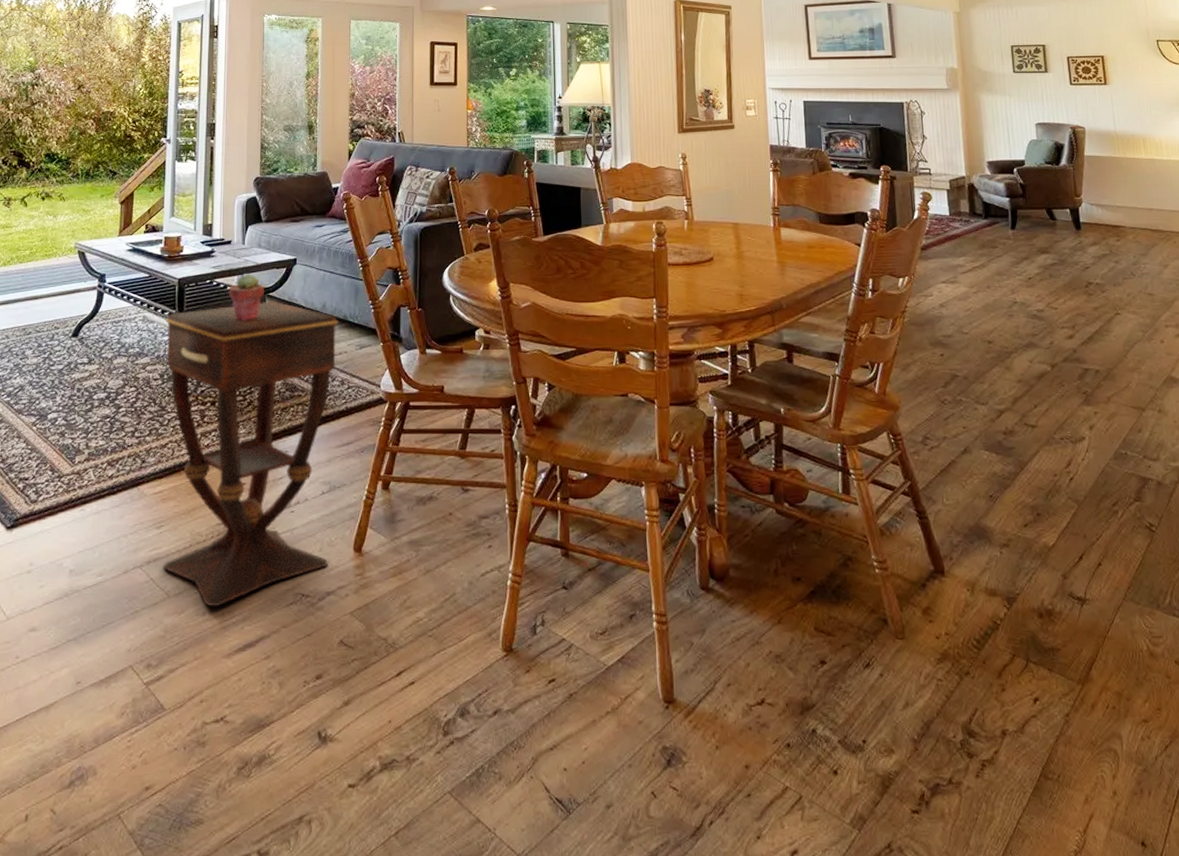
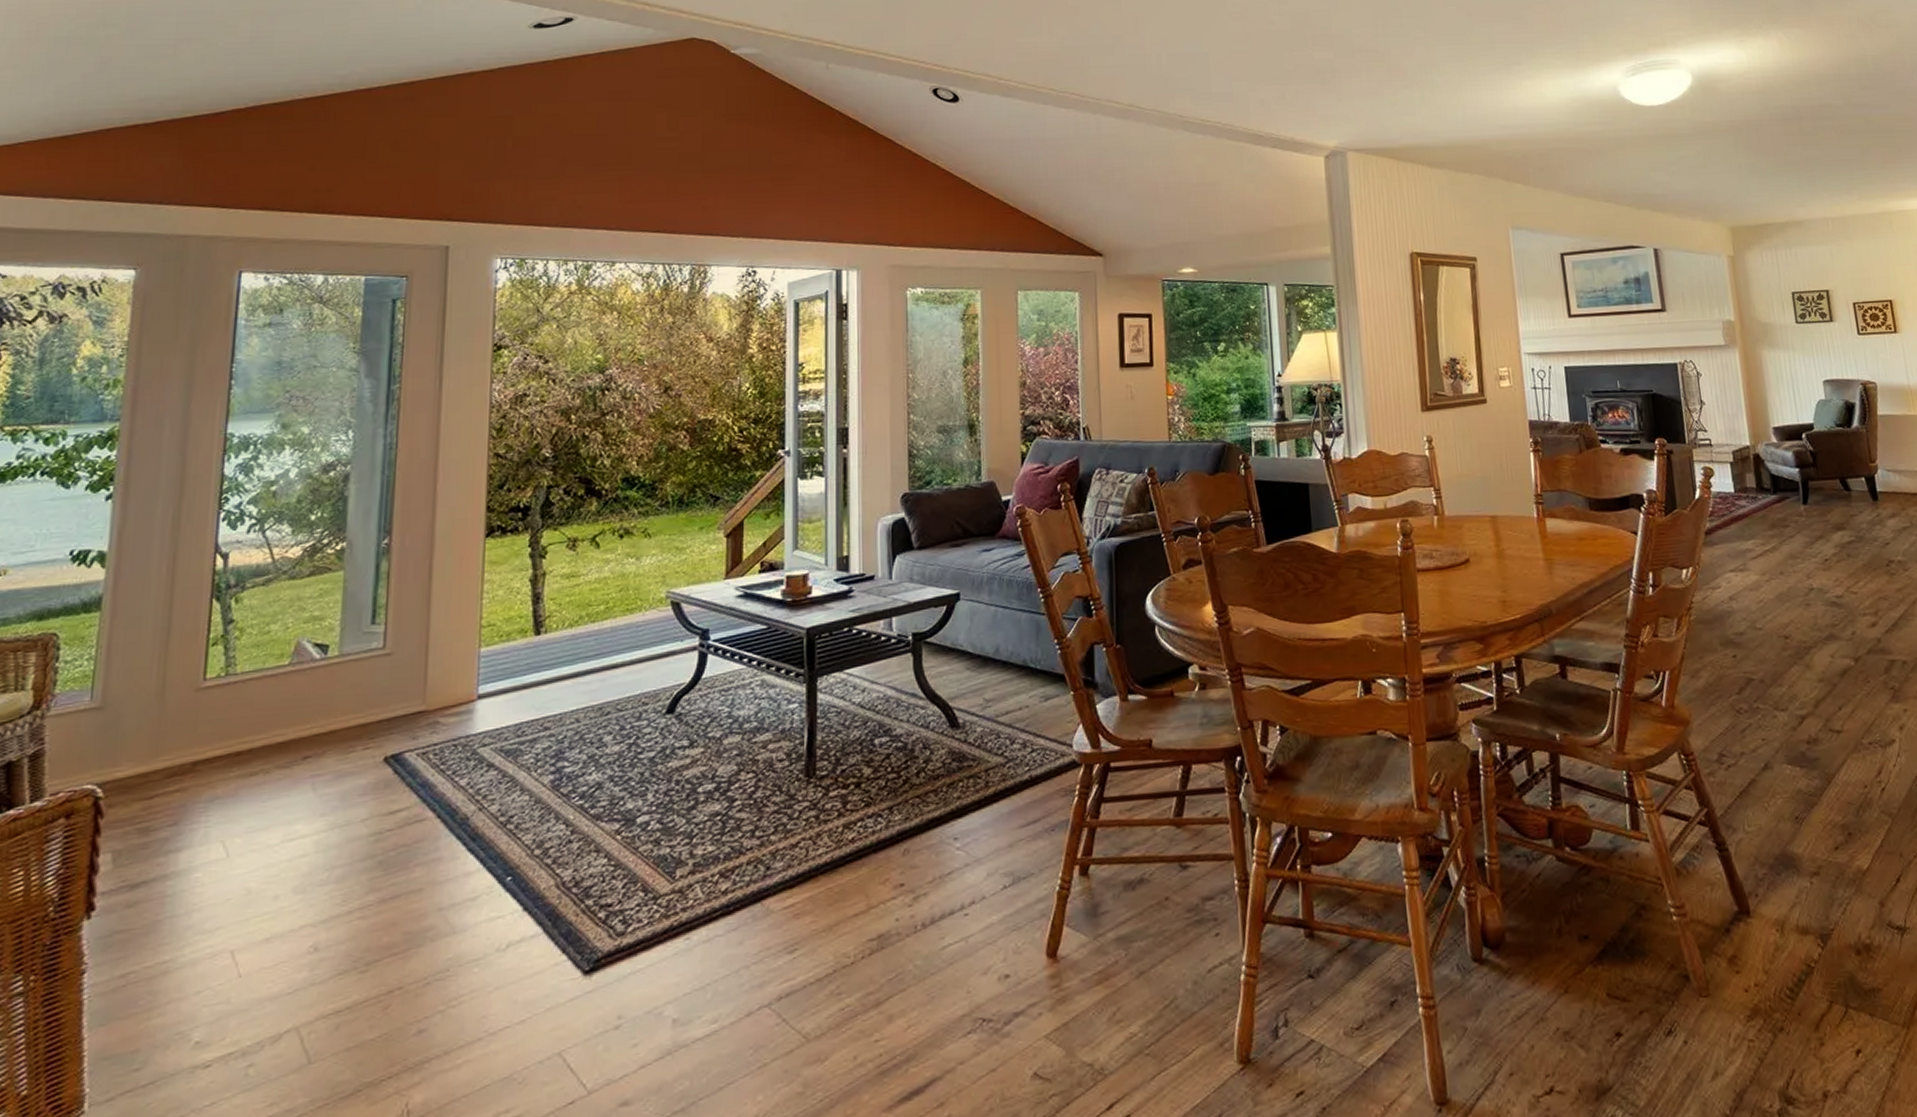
side table: present [162,301,338,607] -> none [792,648,1016,1048]
potted succulent: present [228,273,264,322] -> none [872,615,919,678]

